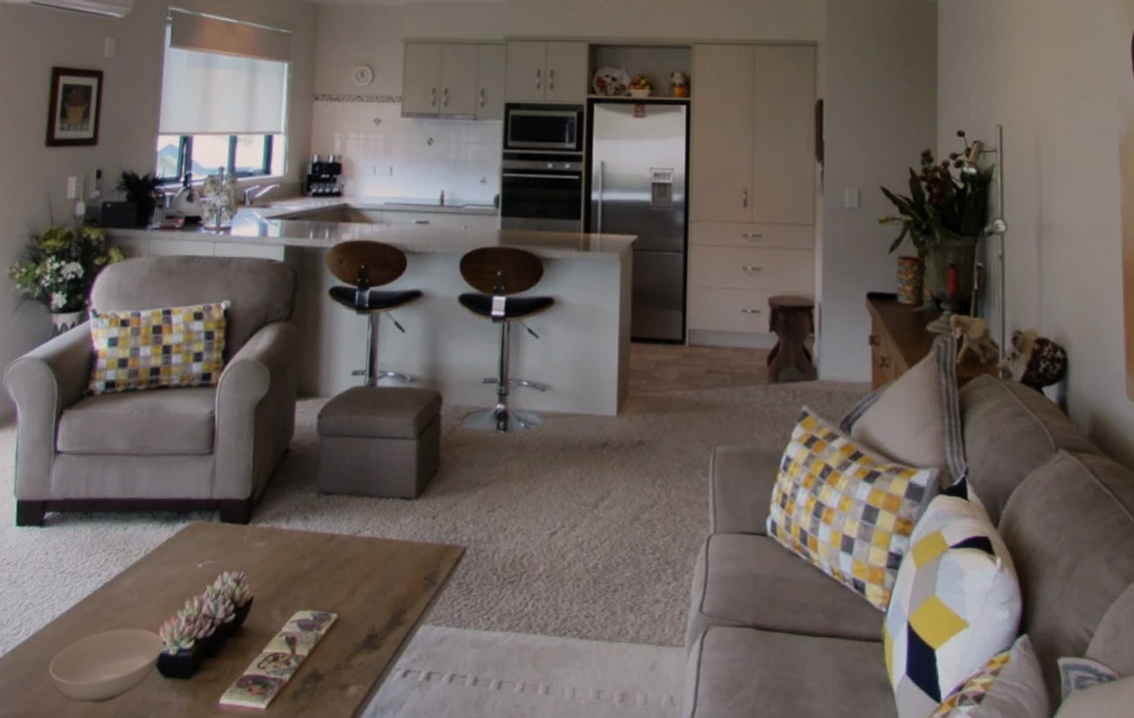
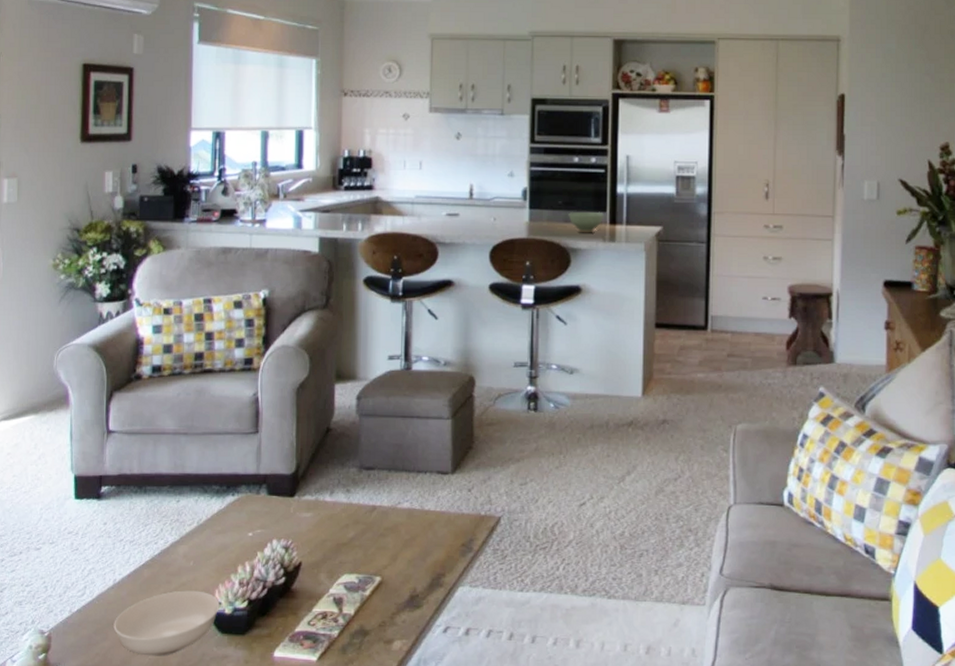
bowl: none [541,219,579,242] -> present [568,211,605,233]

